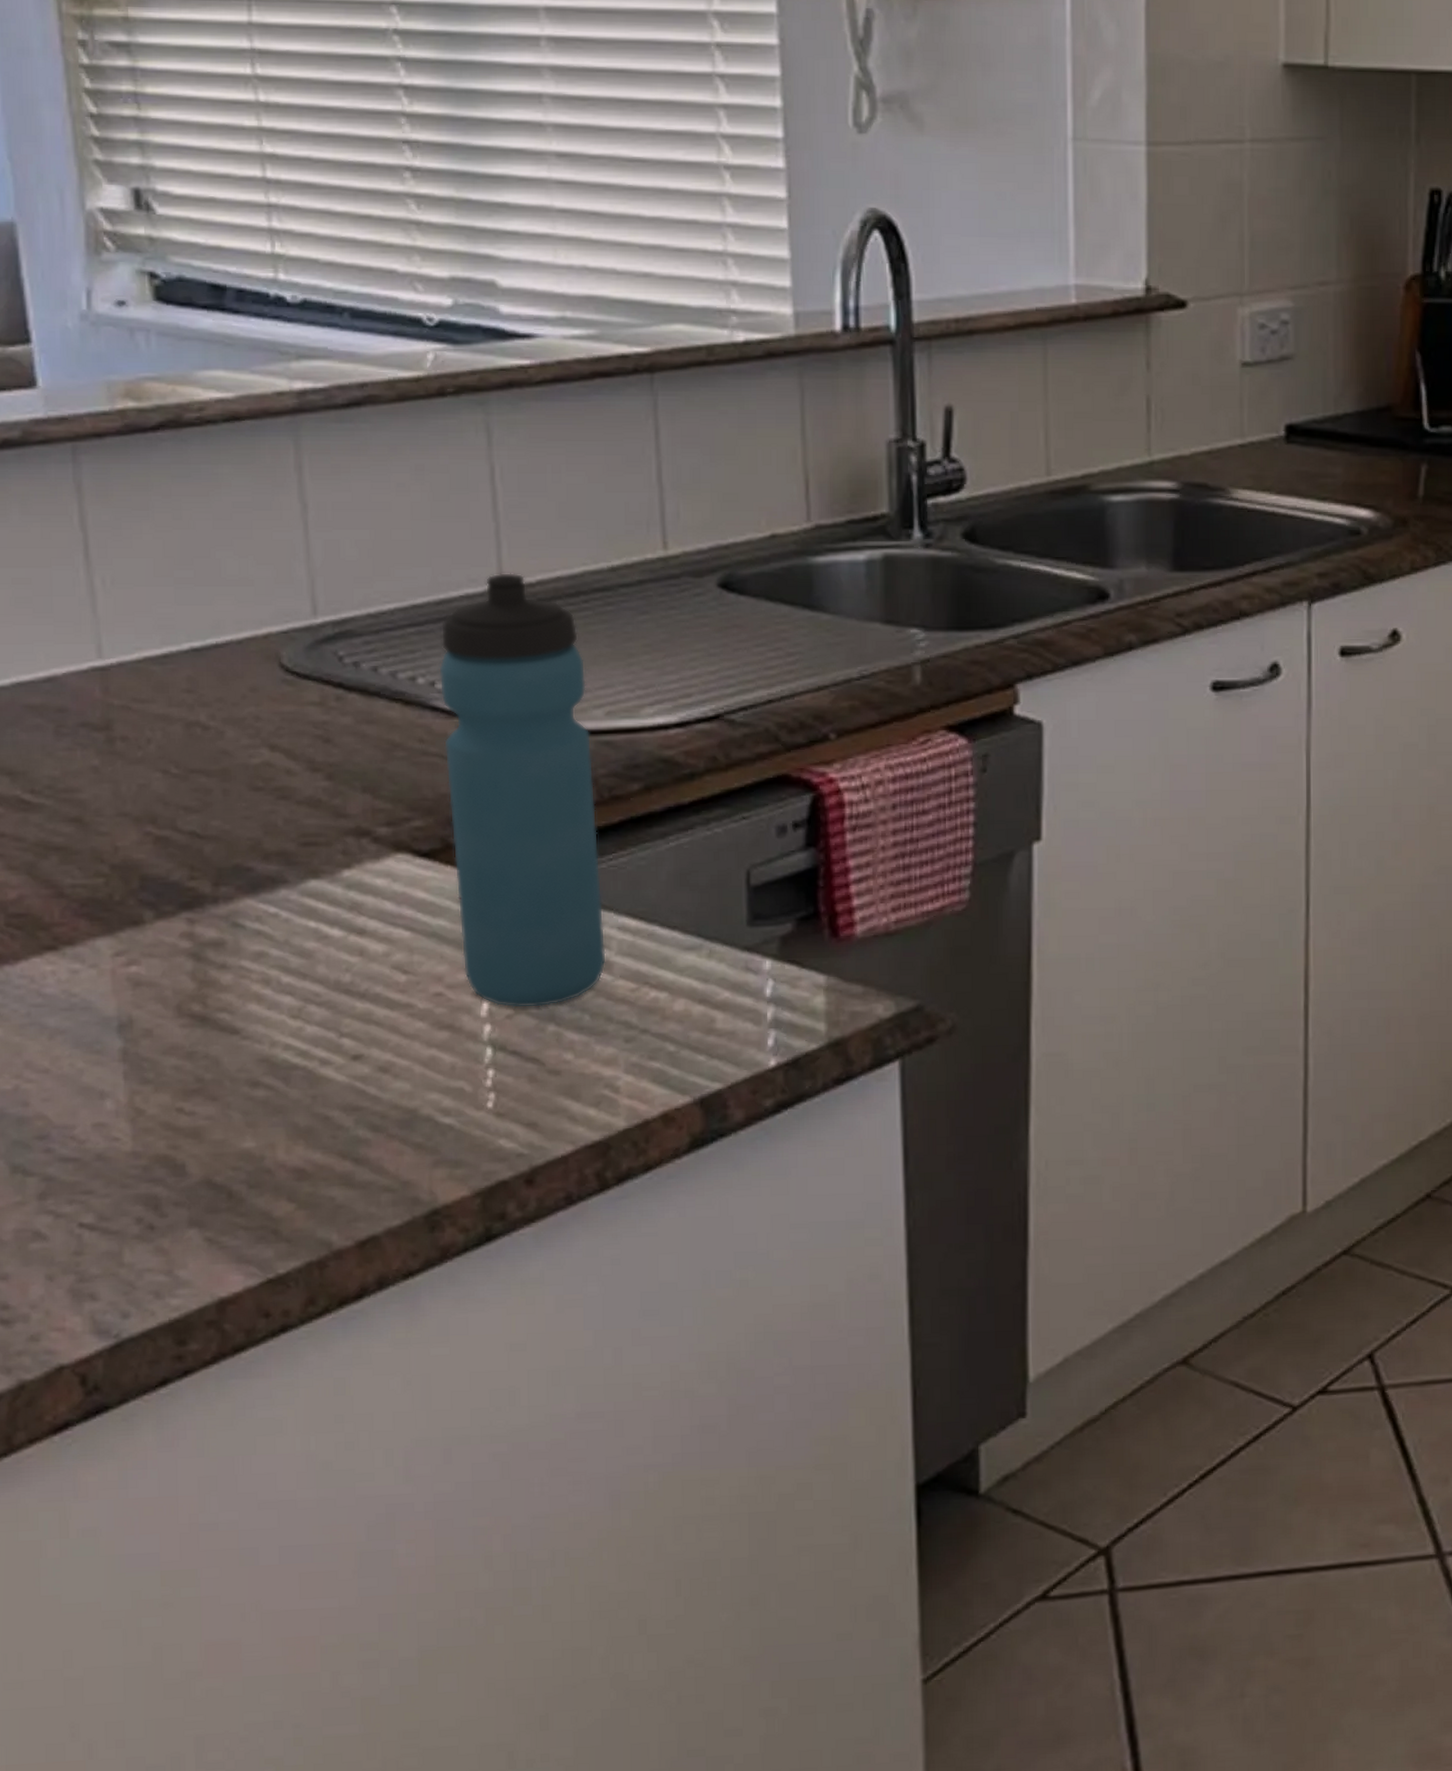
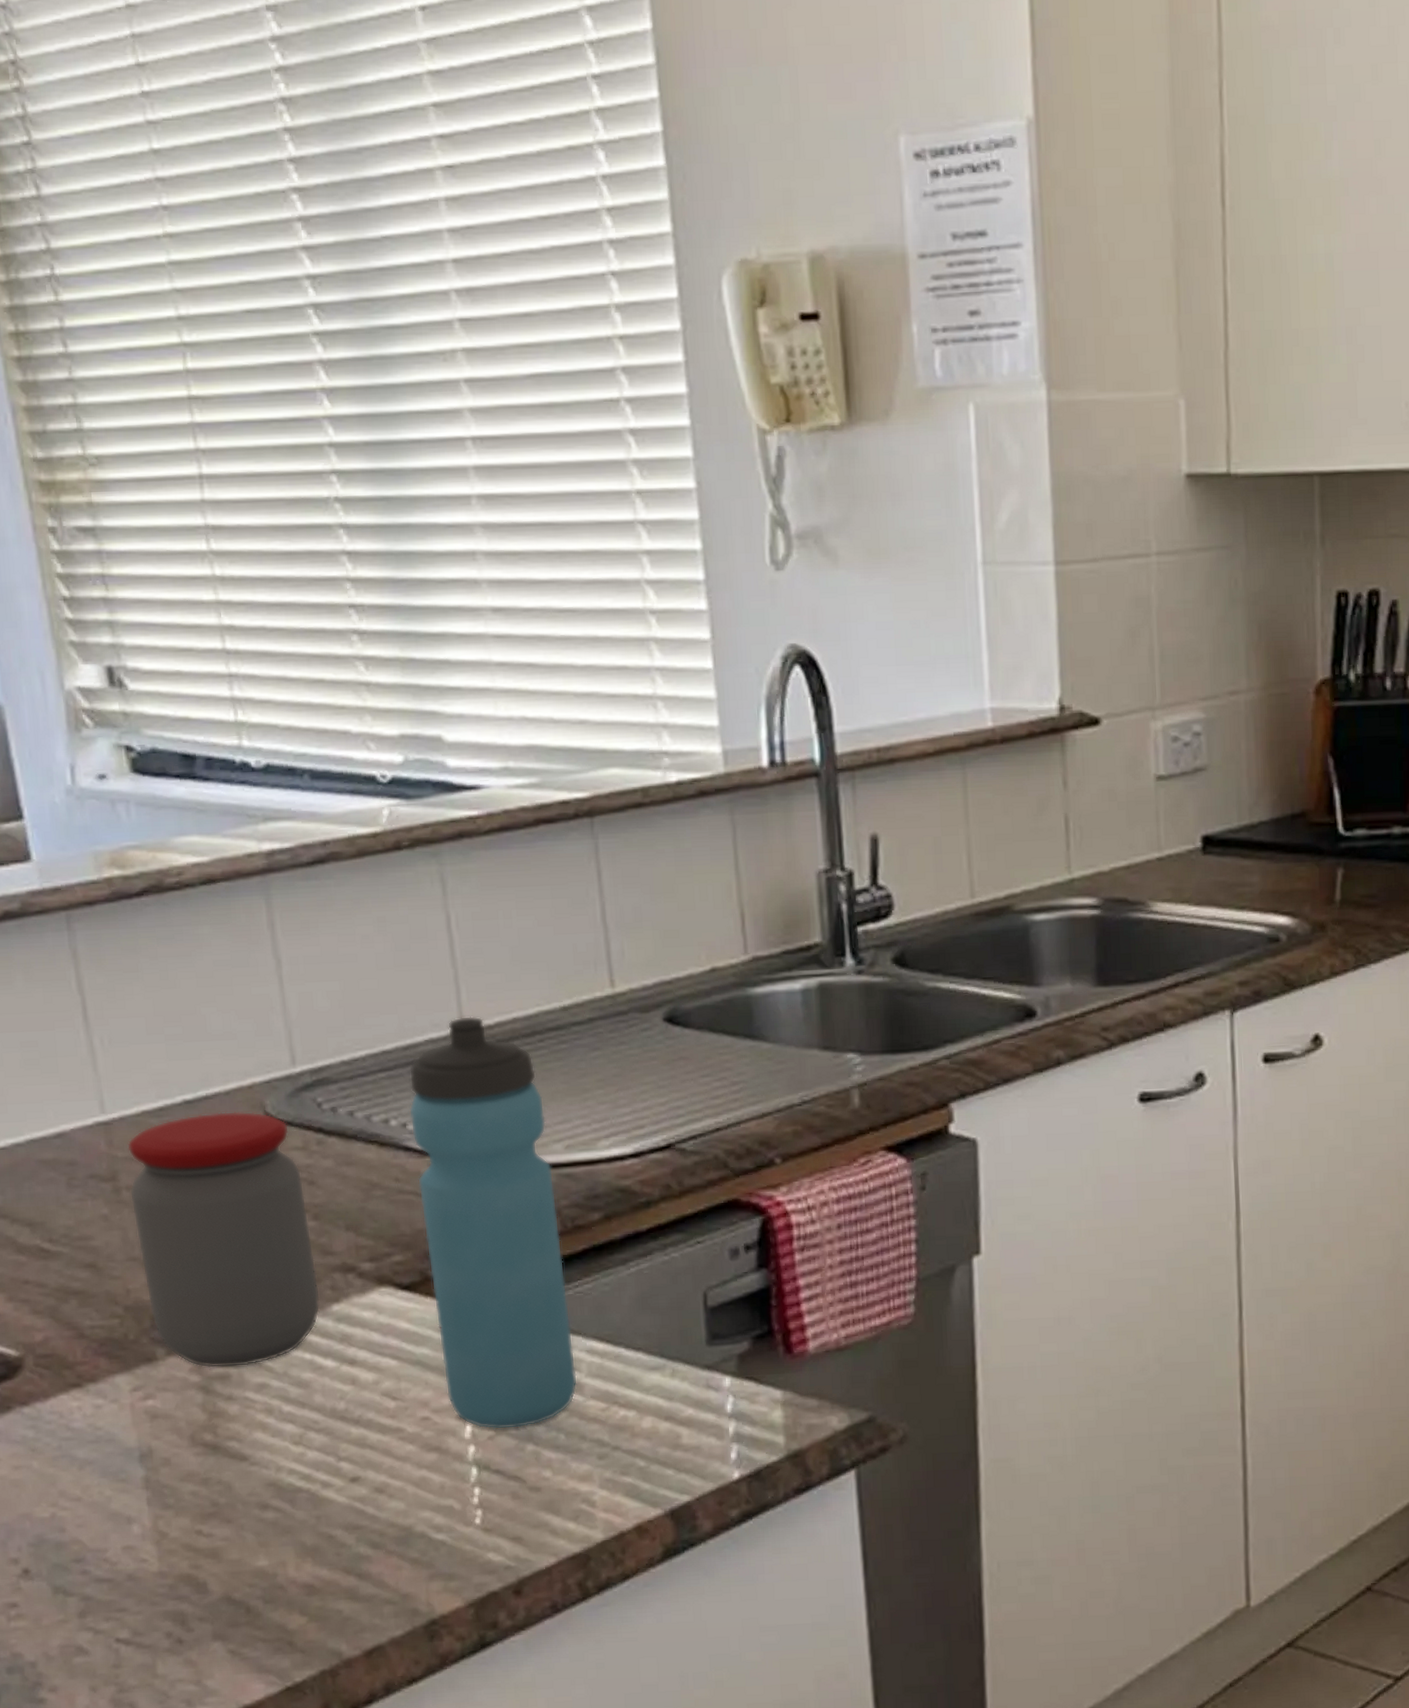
jar: none [124,662,329,934] -> present [127,1111,320,1369]

